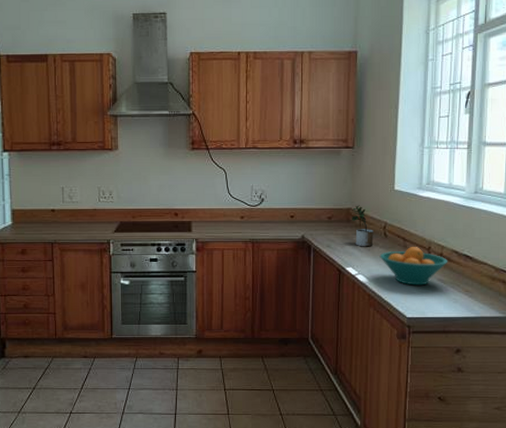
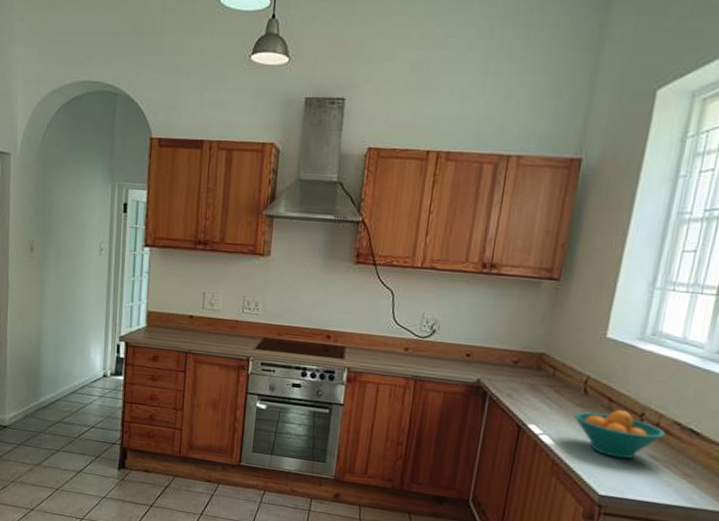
potted plant: present [352,205,374,247] -> none [544,351,571,404]

